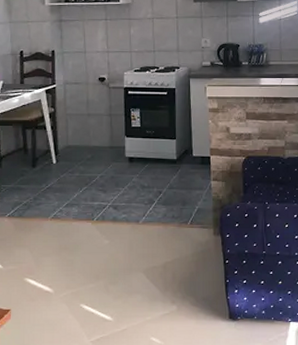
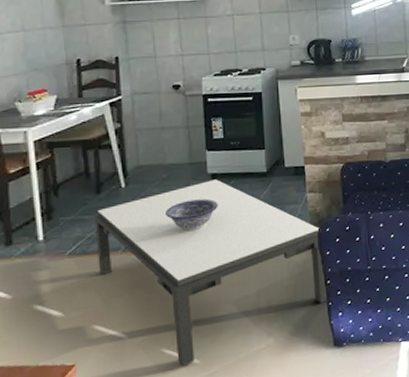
coffee table: none [29,162,227,321] -> present [94,179,329,366]
decorative bowl: none [89,179,133,206] -> present [166,198,218,232]

